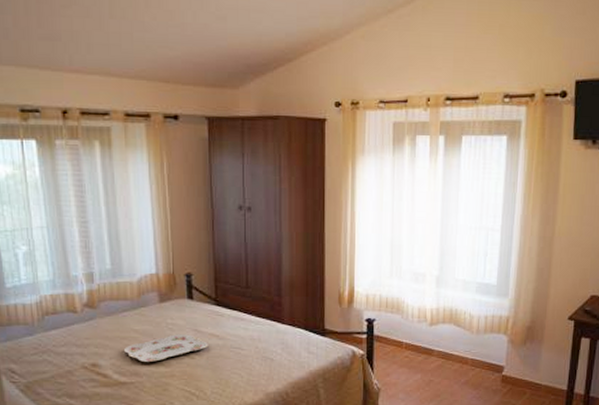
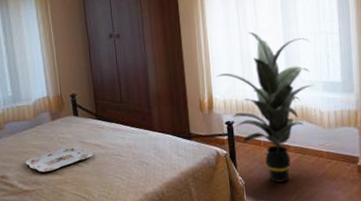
indoor plant: none [360,219,468,389] -> present [216,32,315,183]

